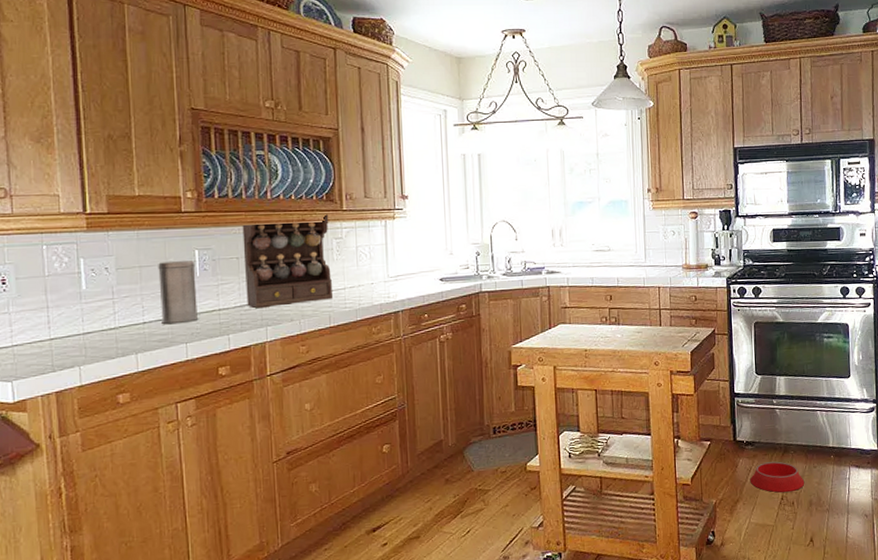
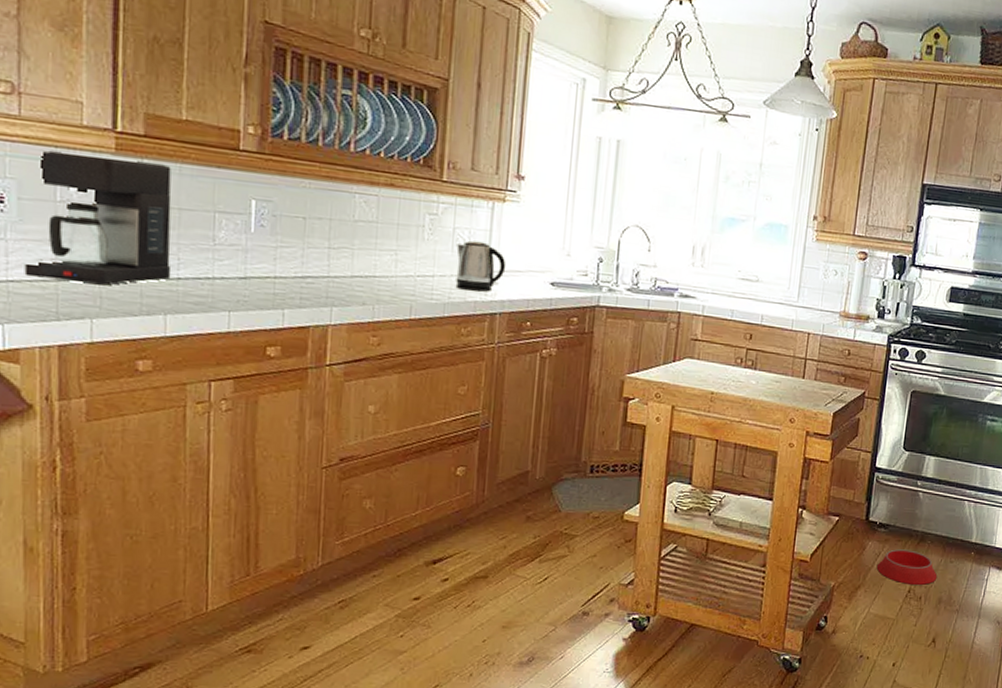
coffee maker: none [25,233,138,340] -> present [24,150,172,285]
canister: present [158,260,199,325] -> none [201,207,251,287]
spice rack: present [242,214,334,309] -> none [310,179,424,287]
kettle: none [360,254,402,297] -> present [455,240,507,293]

